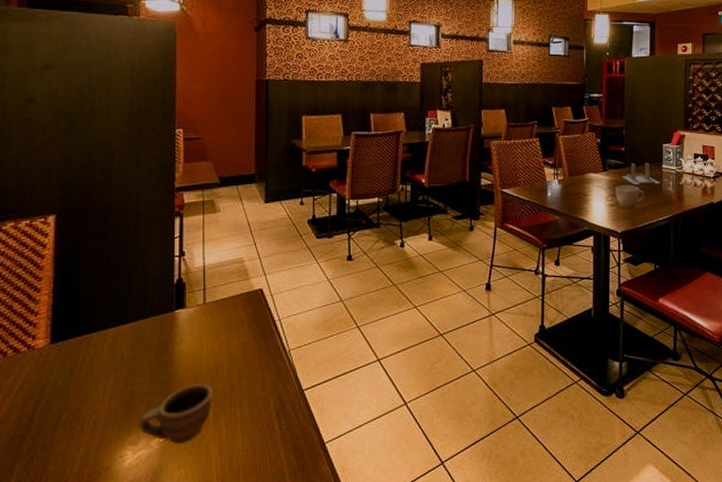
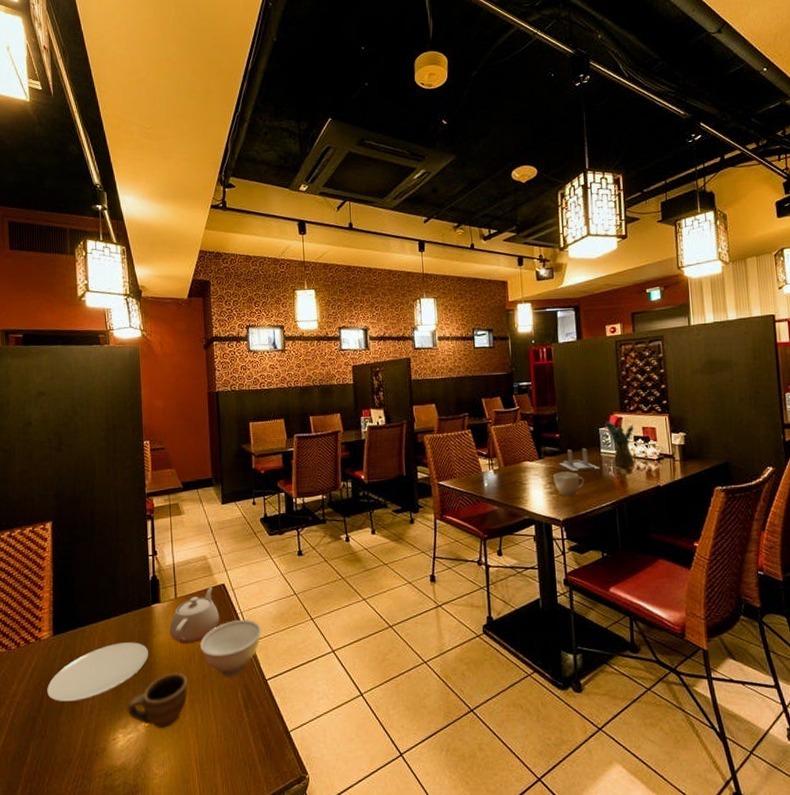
plate: none [40,351,168,419] -> present [47,642,148,703]
teapot: none [194,291,254,353] -> present [169,586,219,645]
bowl: none [230,327,302,389] -> present [200,620,262,678]
vase: none [668,136,695,190] -> present [604,420,636,475]

